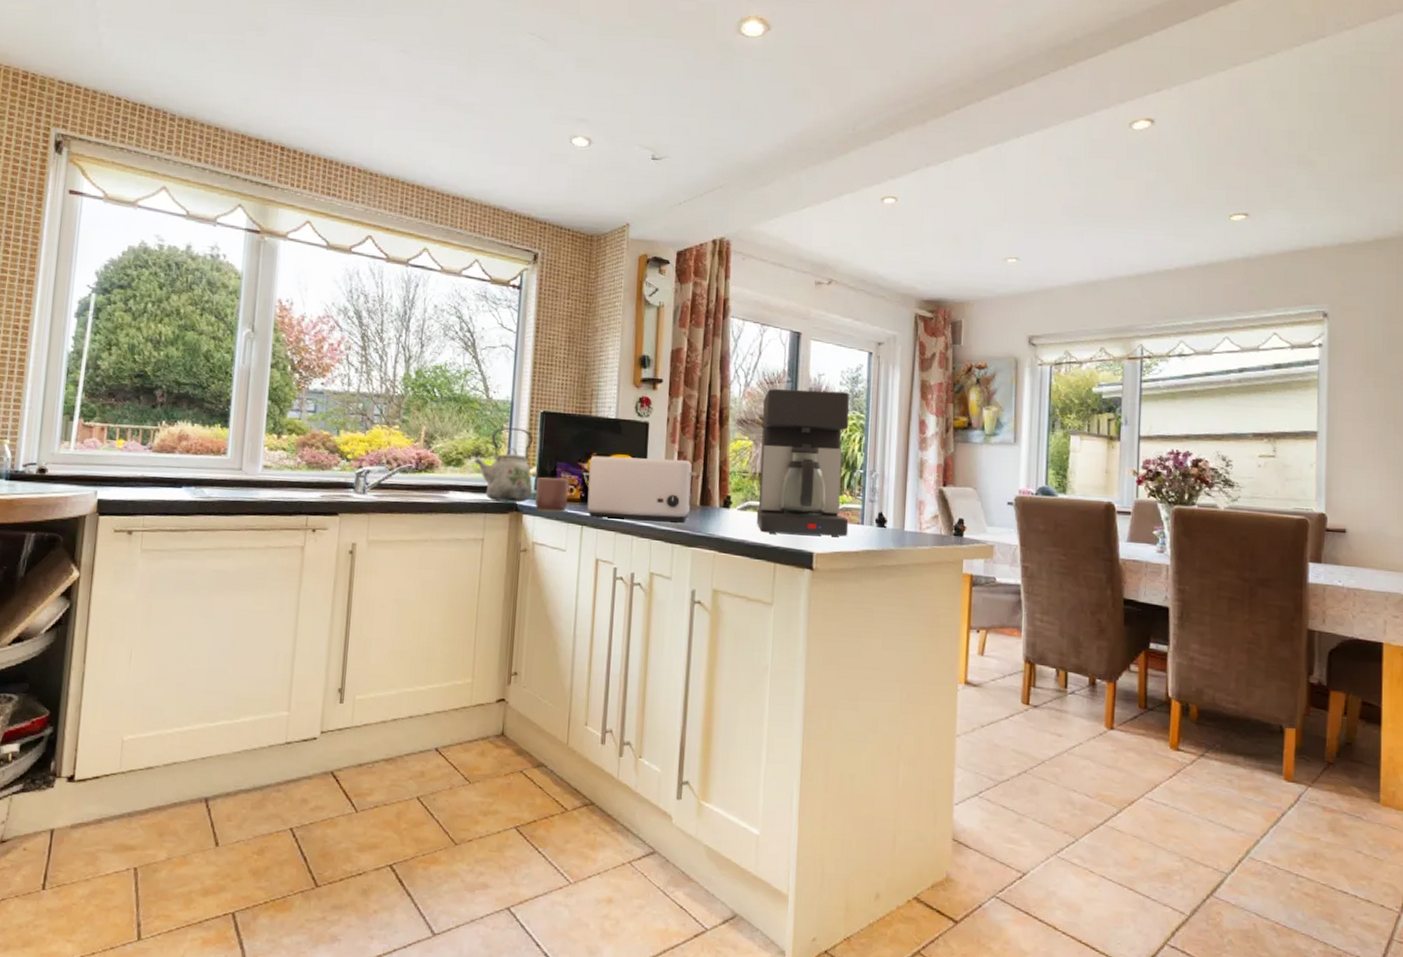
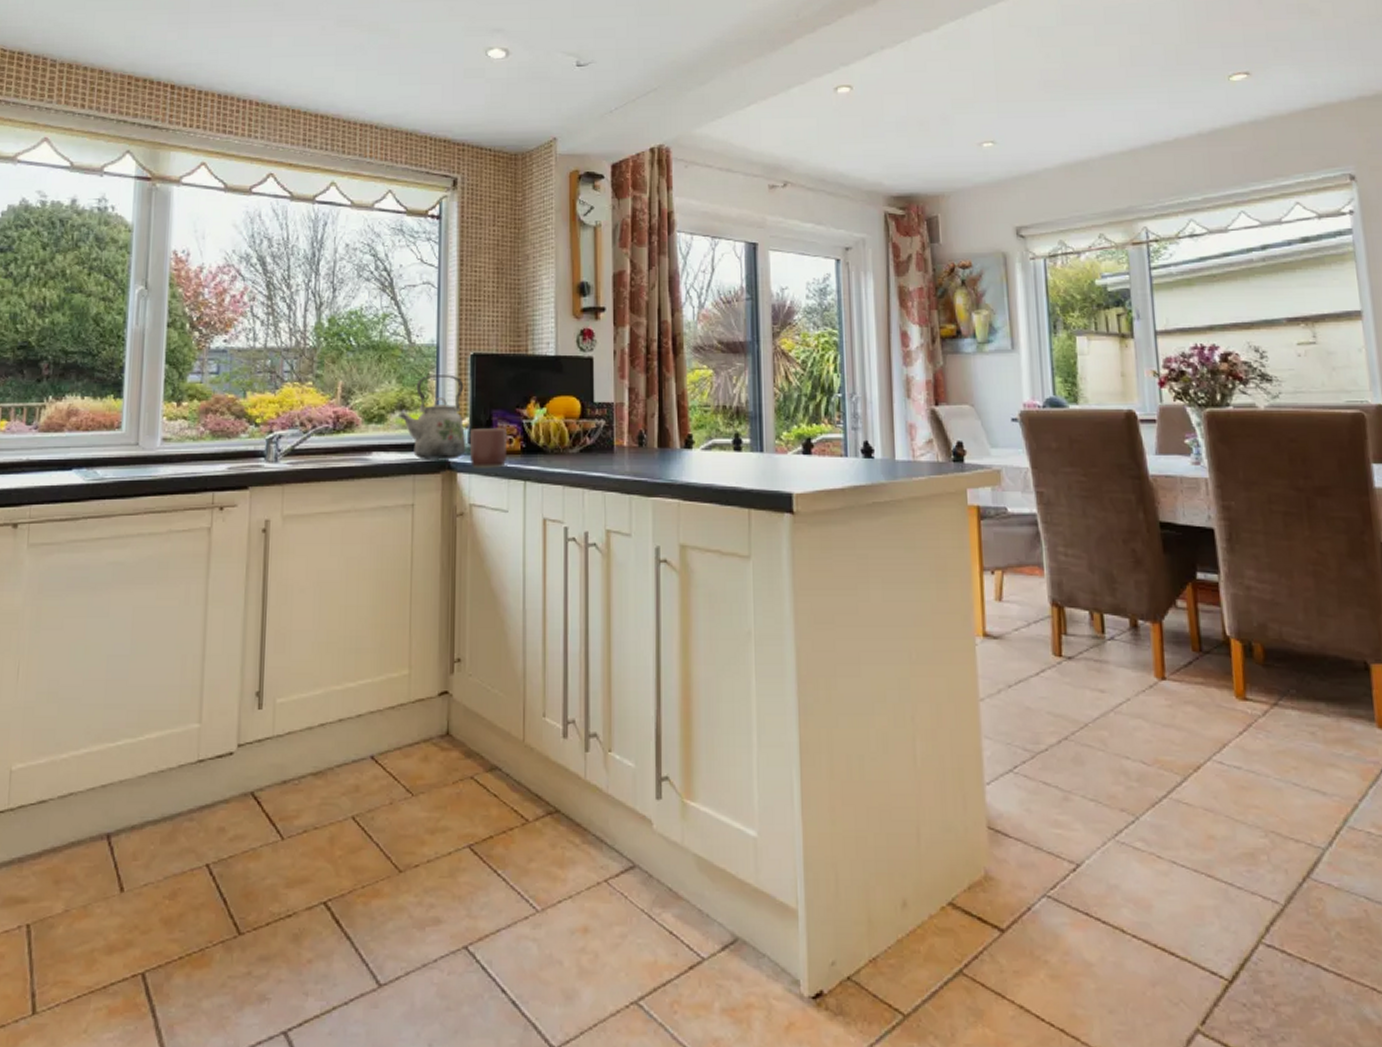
toaster: present [587,455,697,523] -> none [529,396,651,472]
coffee maker: present [756,389,850,537] -> none [720,306,831,475]

